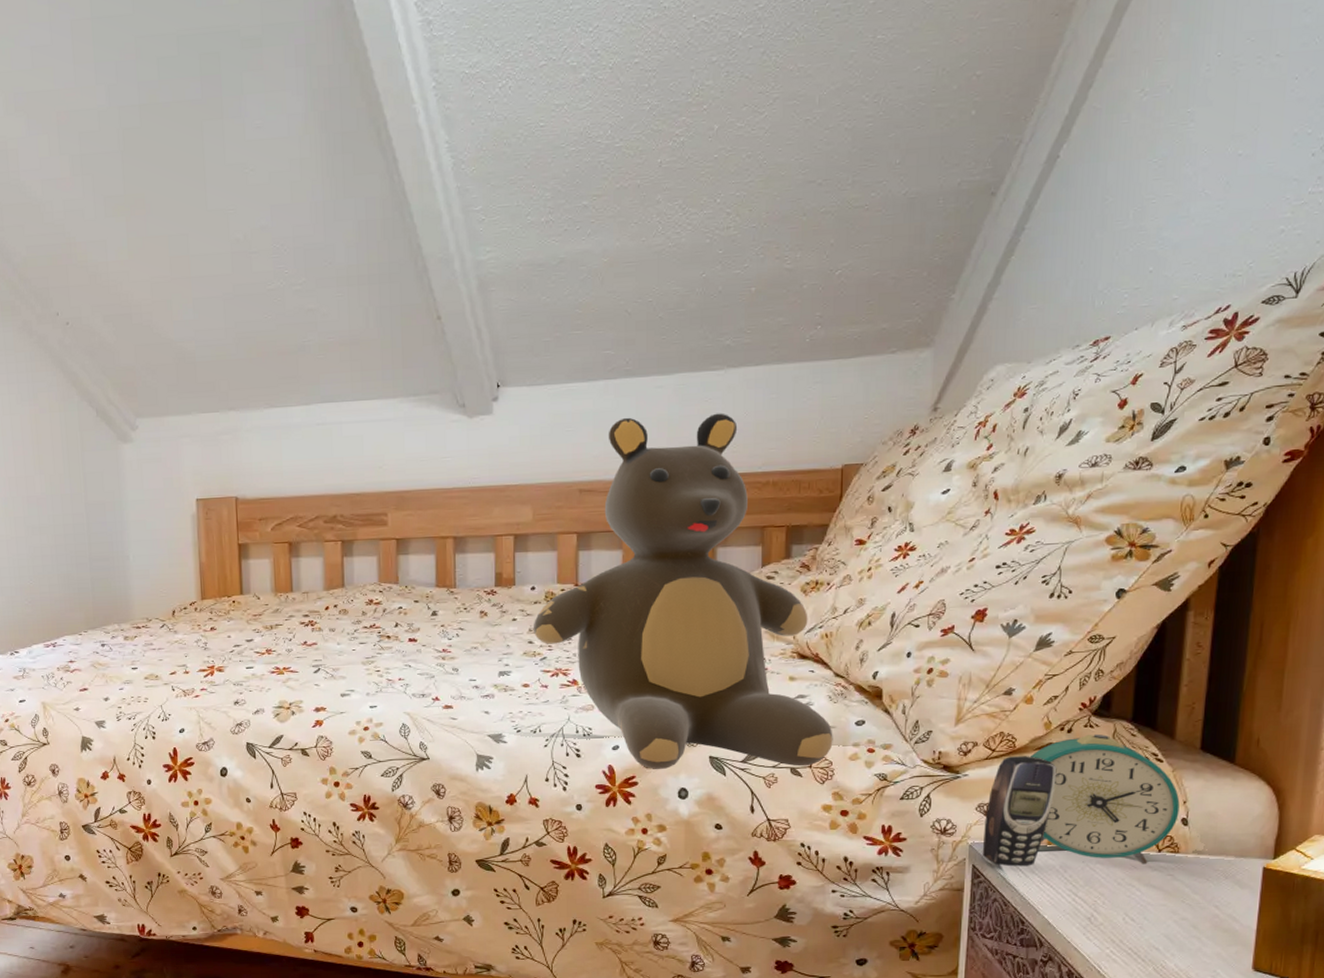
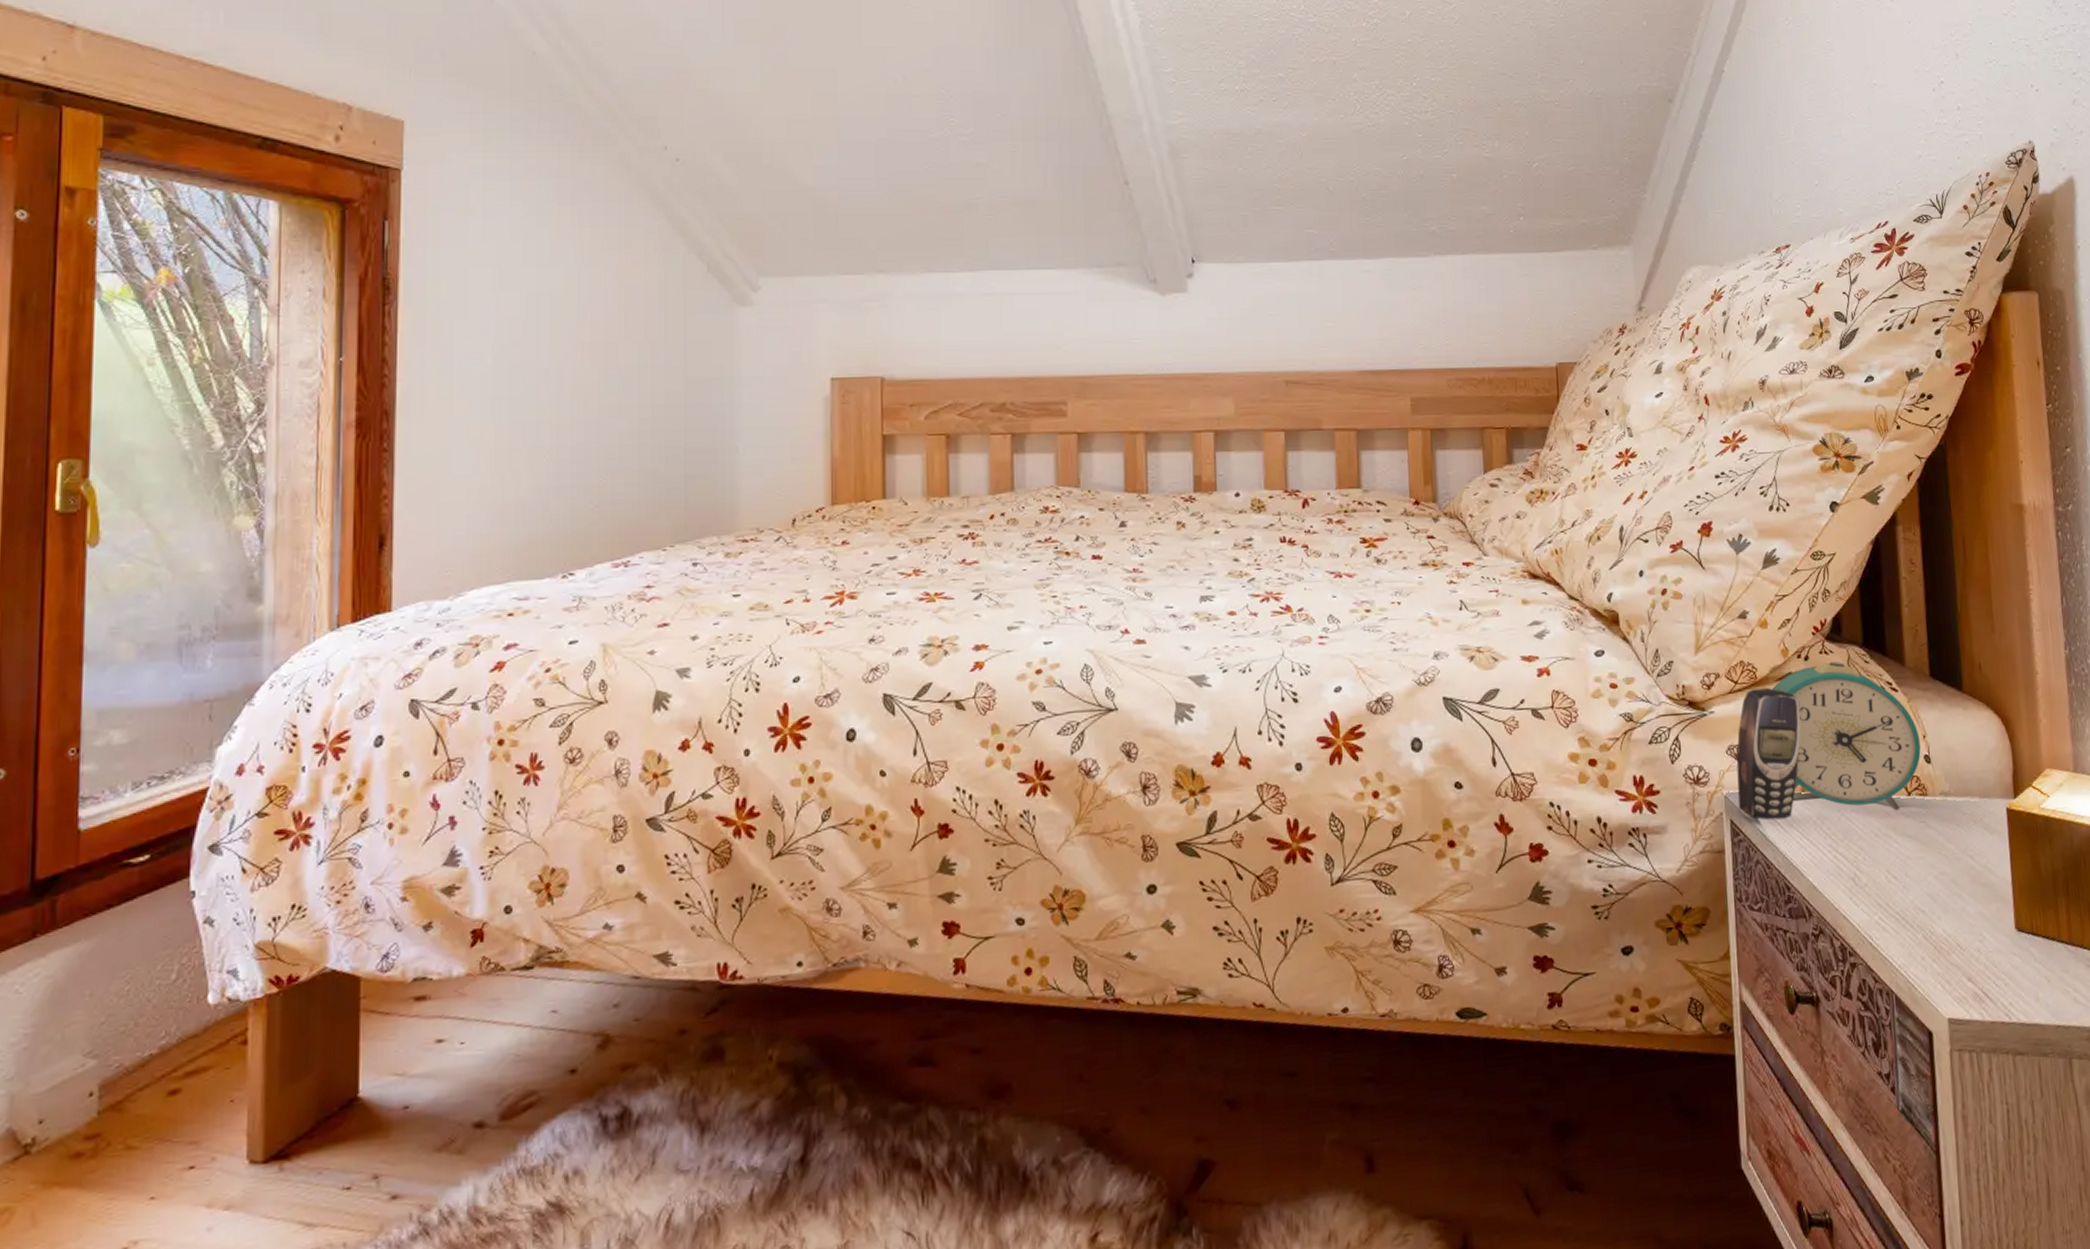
teddy bear: present [533,413,833,770] -> none [1238,302,1574,717]

